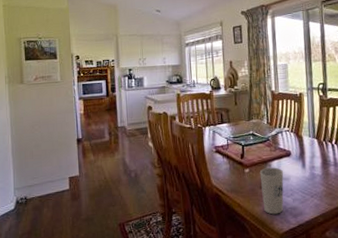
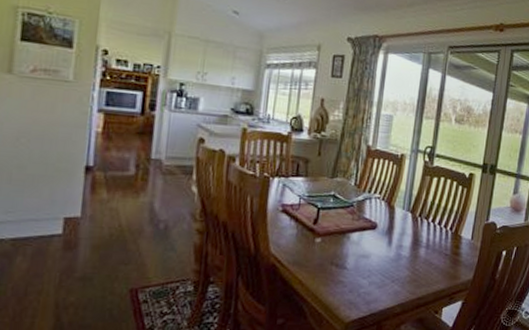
cup: present [259,167,284,215] -> none [331,240,364,298]

